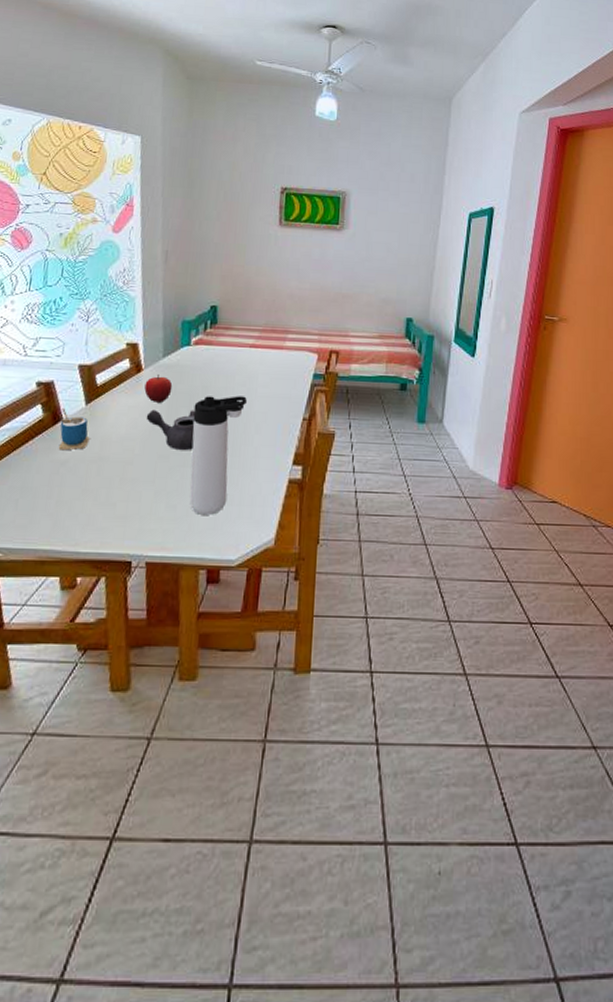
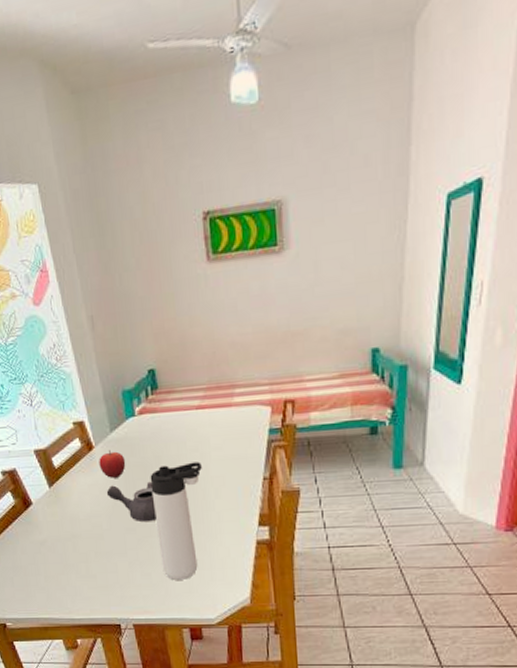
cup: present [58,408,90,451] -> none [29,493,60,532]

